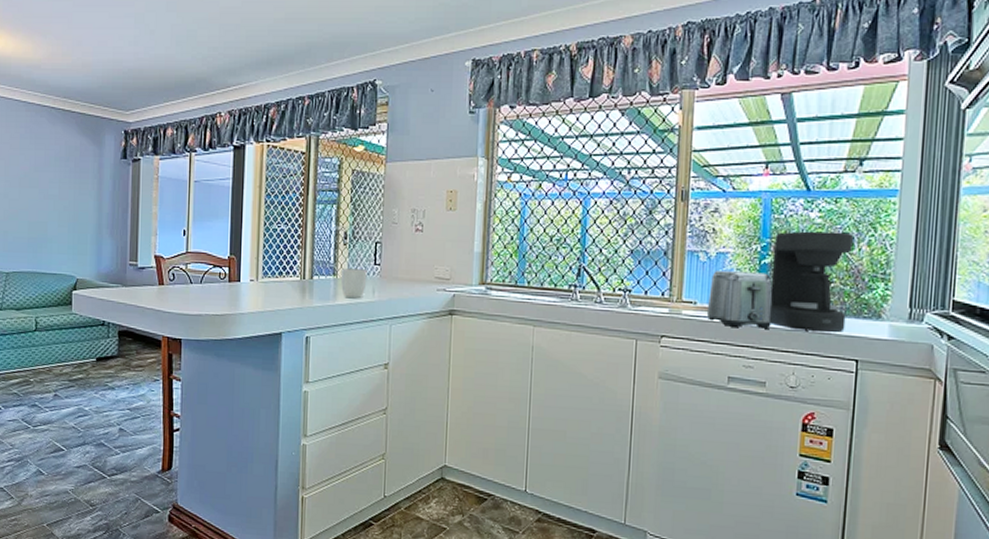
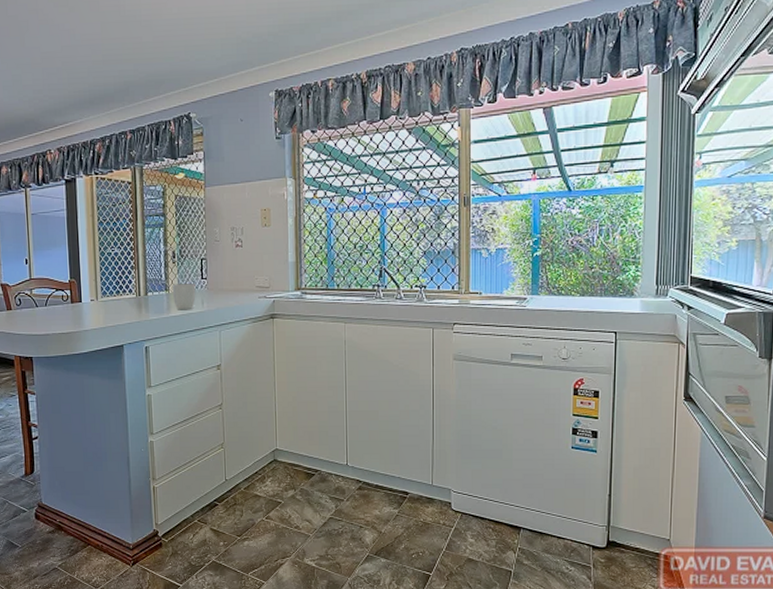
toaster: present [706,271,773,330] -> none [490,264,545,313]
coffee maker: present [770,231,853,332] -> none [542,225,608,310]

